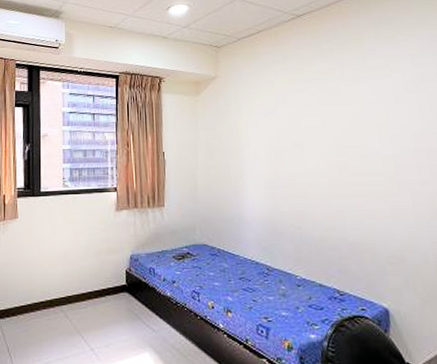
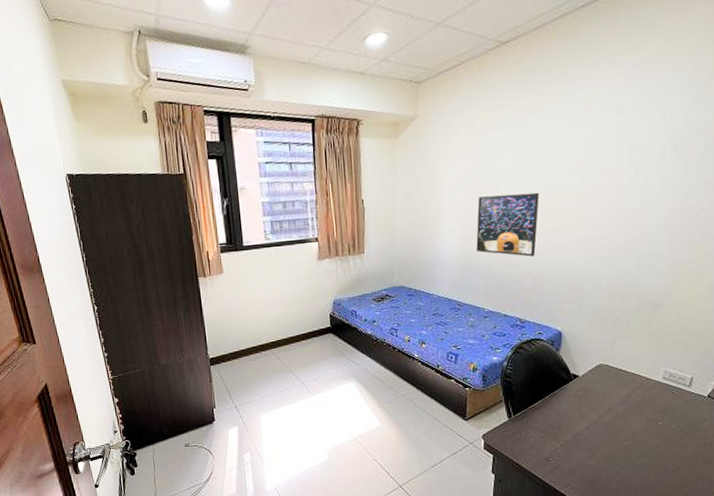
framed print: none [282,154,349,221] -> present [476,192,539,257]

